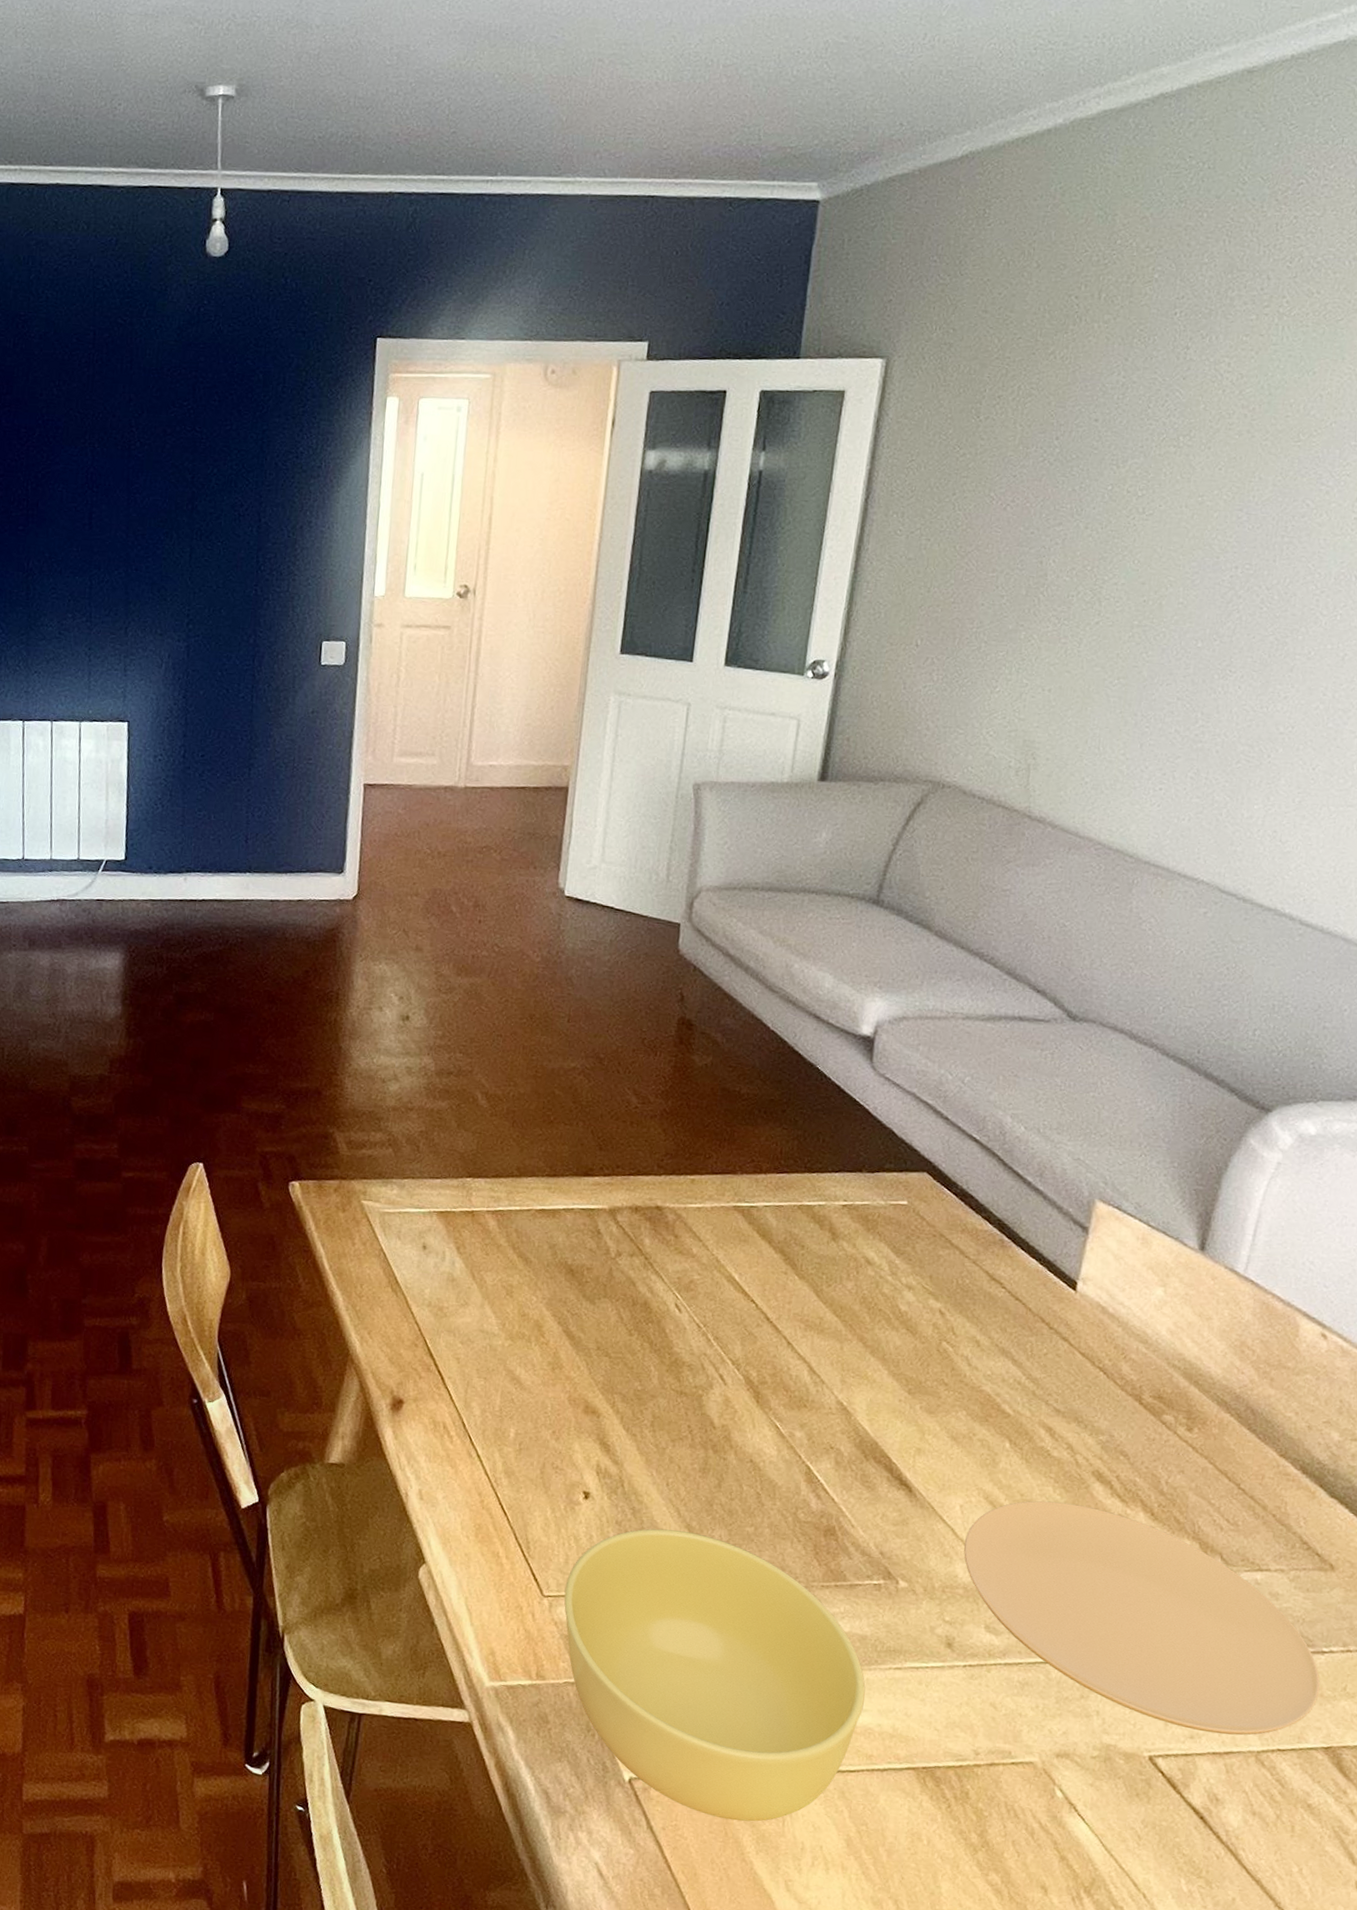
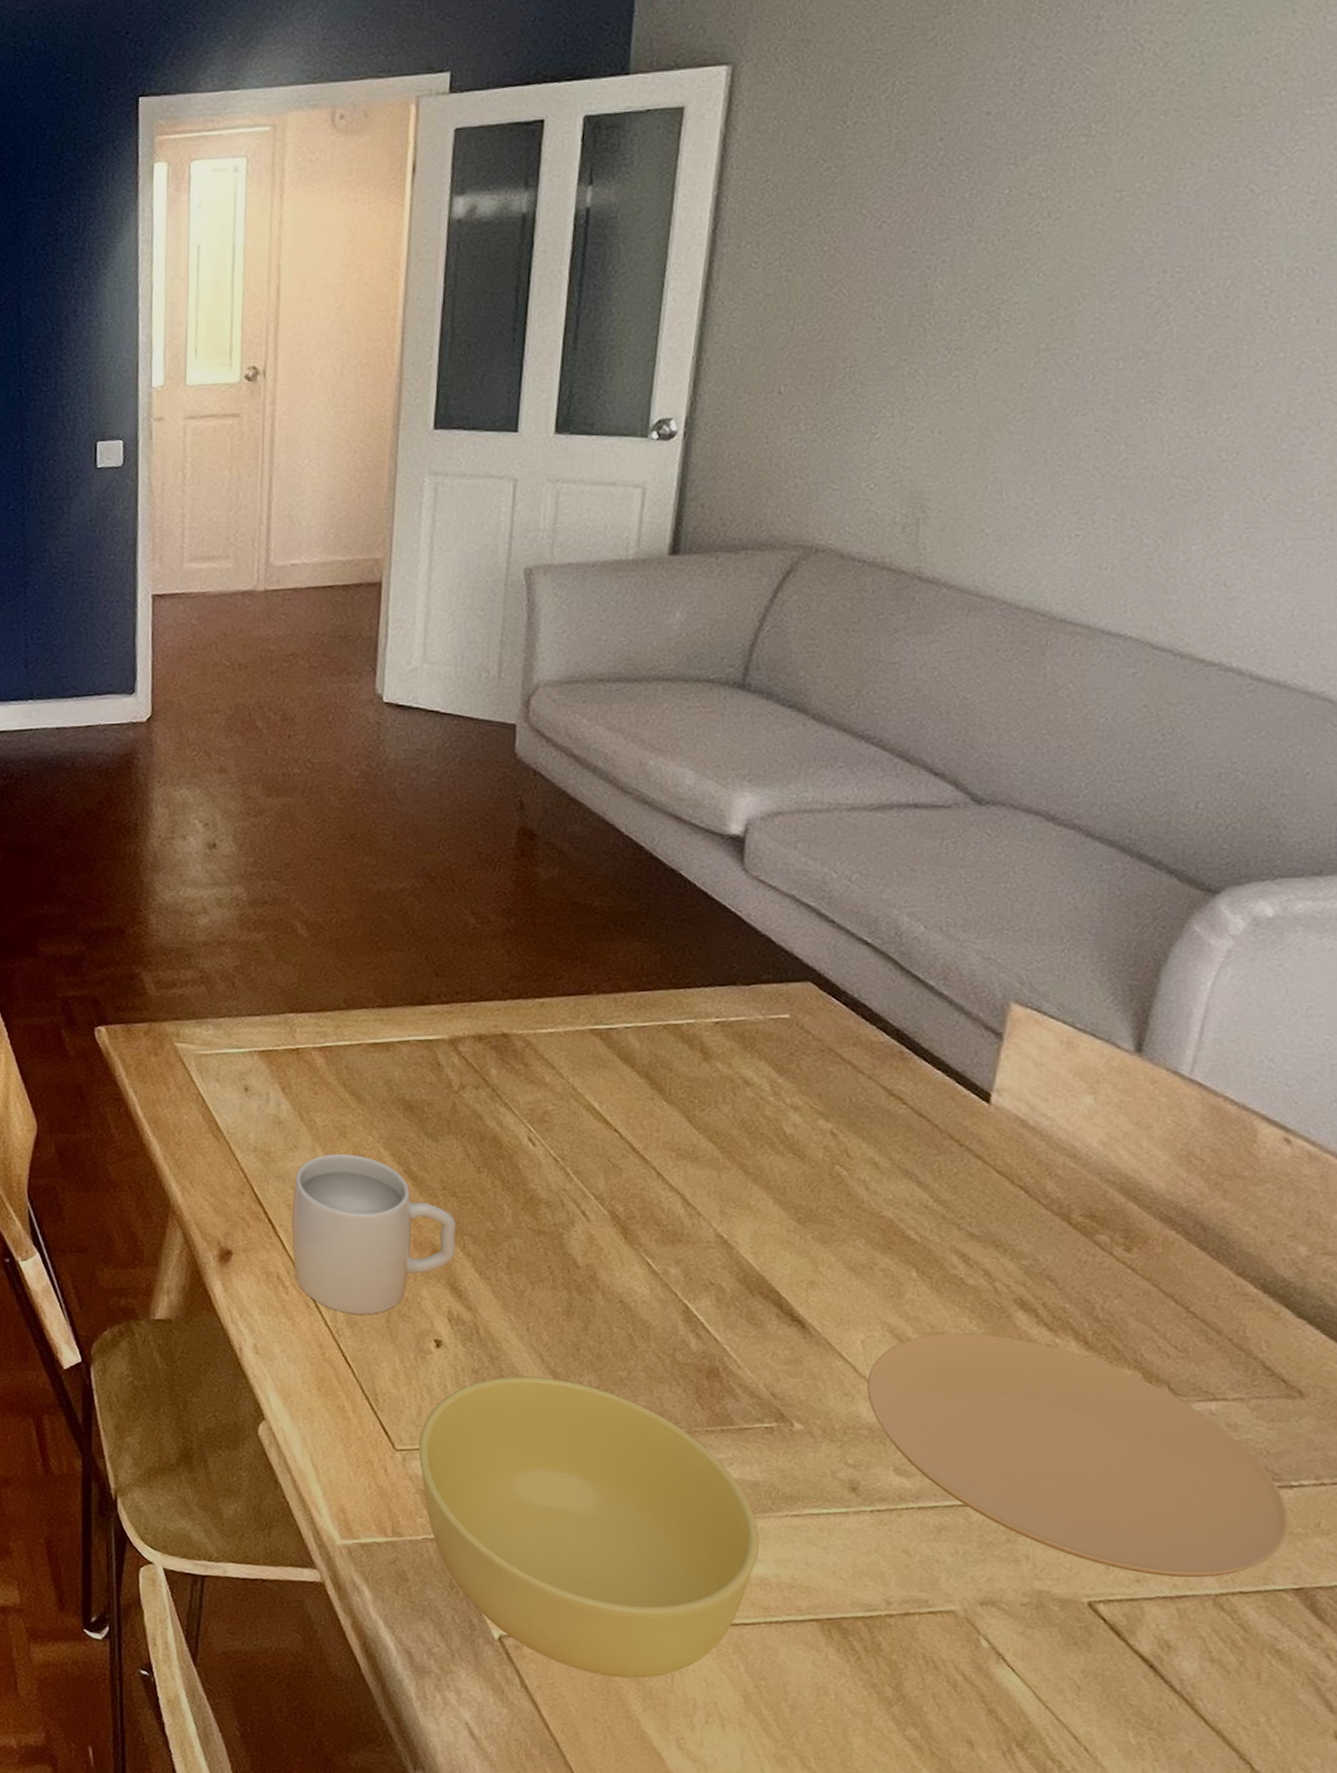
mug: none [458,1311,608,1466] -> present [291,1153,457,1315]

